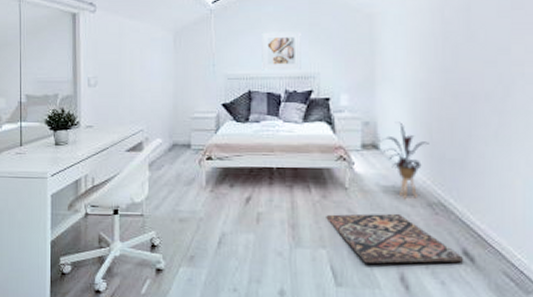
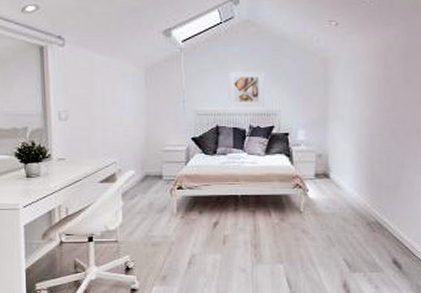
doormat: present [326,213,464,264] -> none [283,232,394,275]
house plant: present [377,122,429,198] -> none [328,154,371,219]

